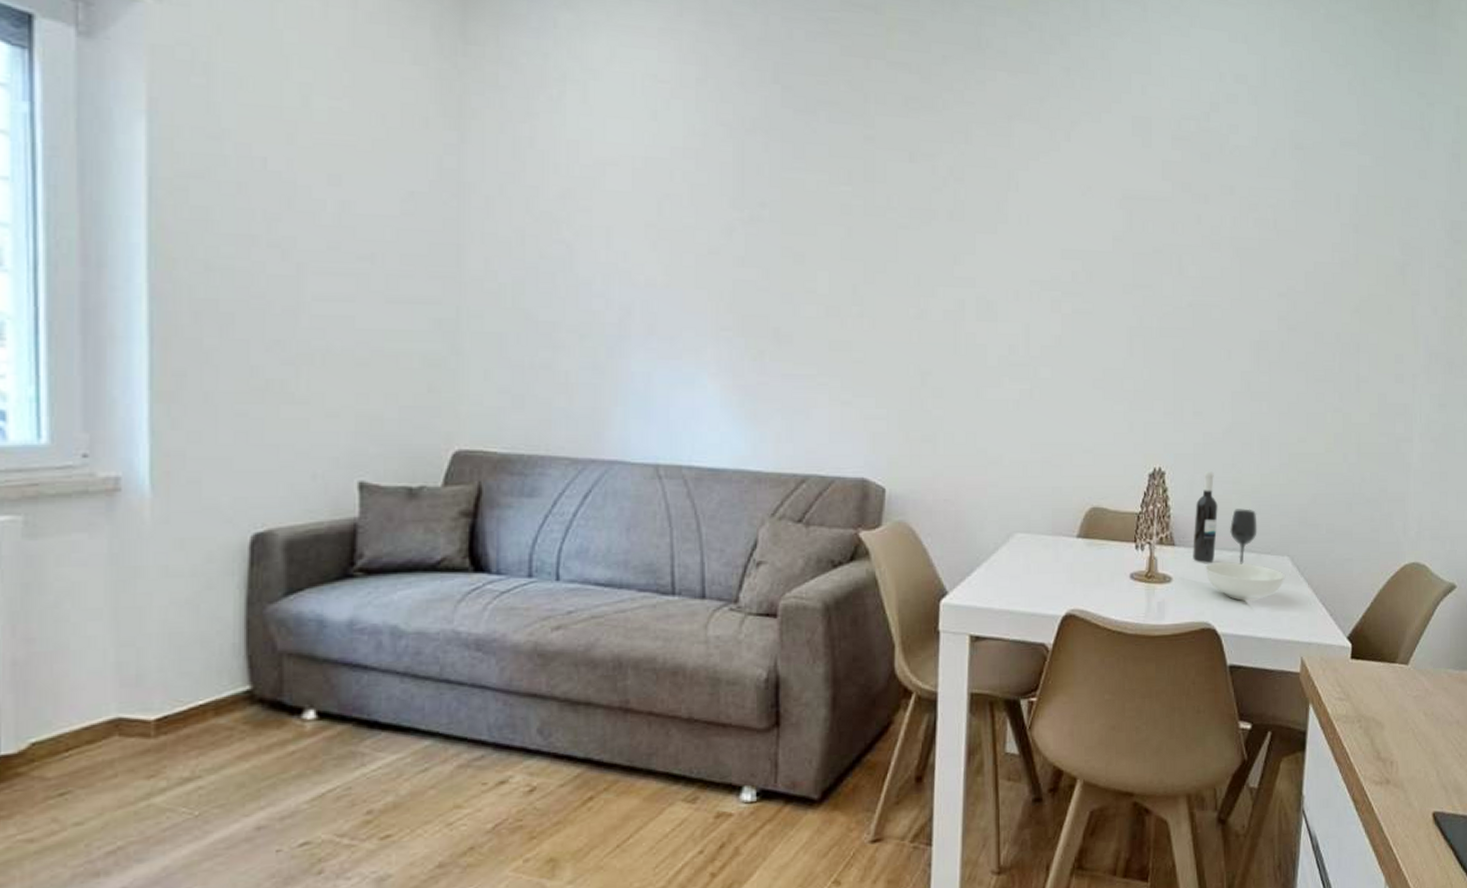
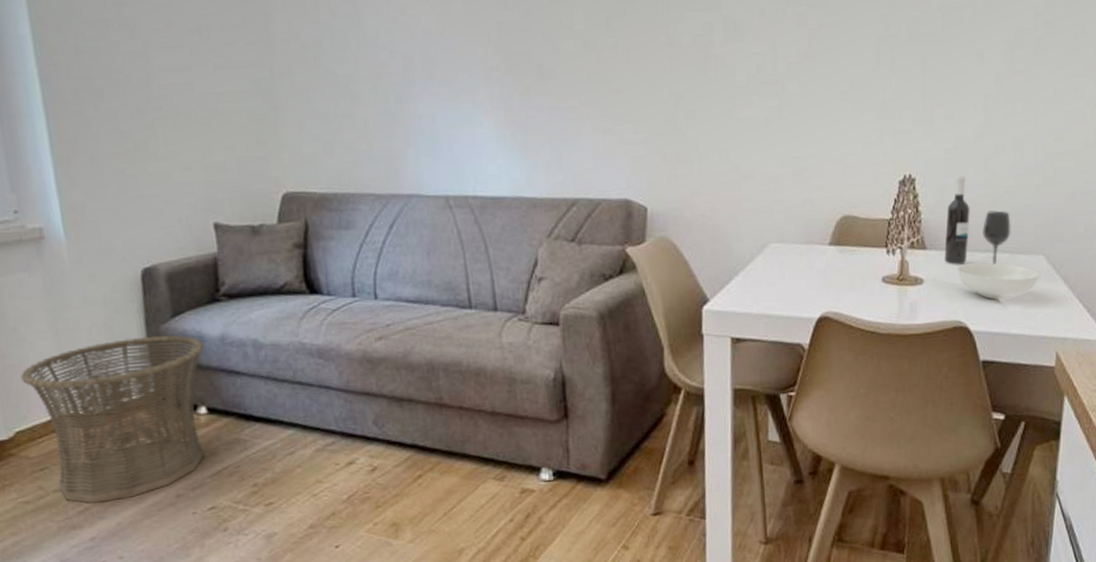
basket: none [53,618,323,840] -> present [21,335,204,503]

